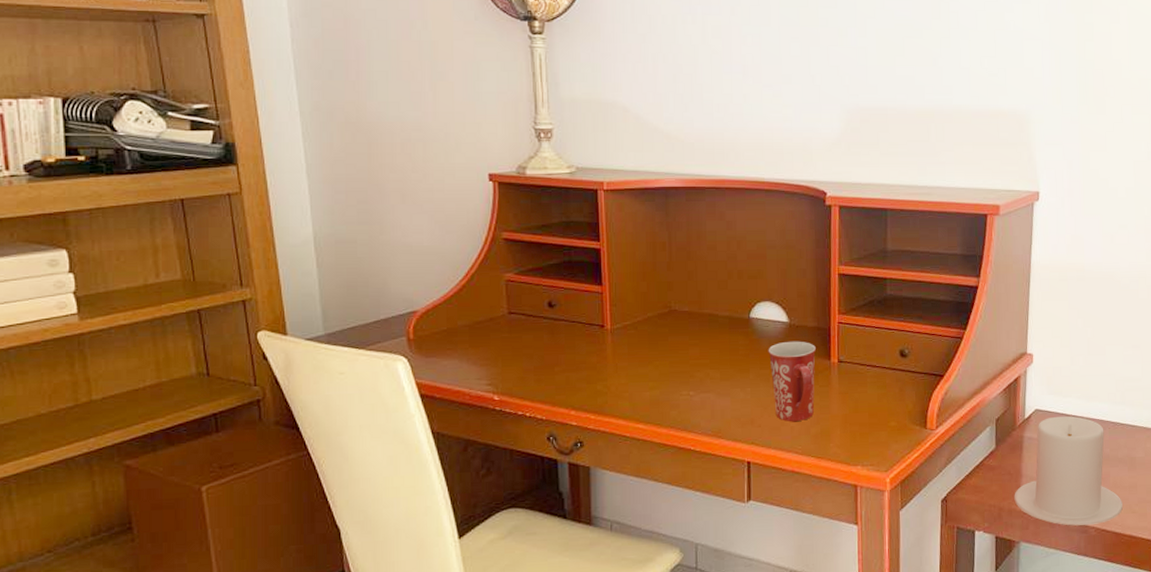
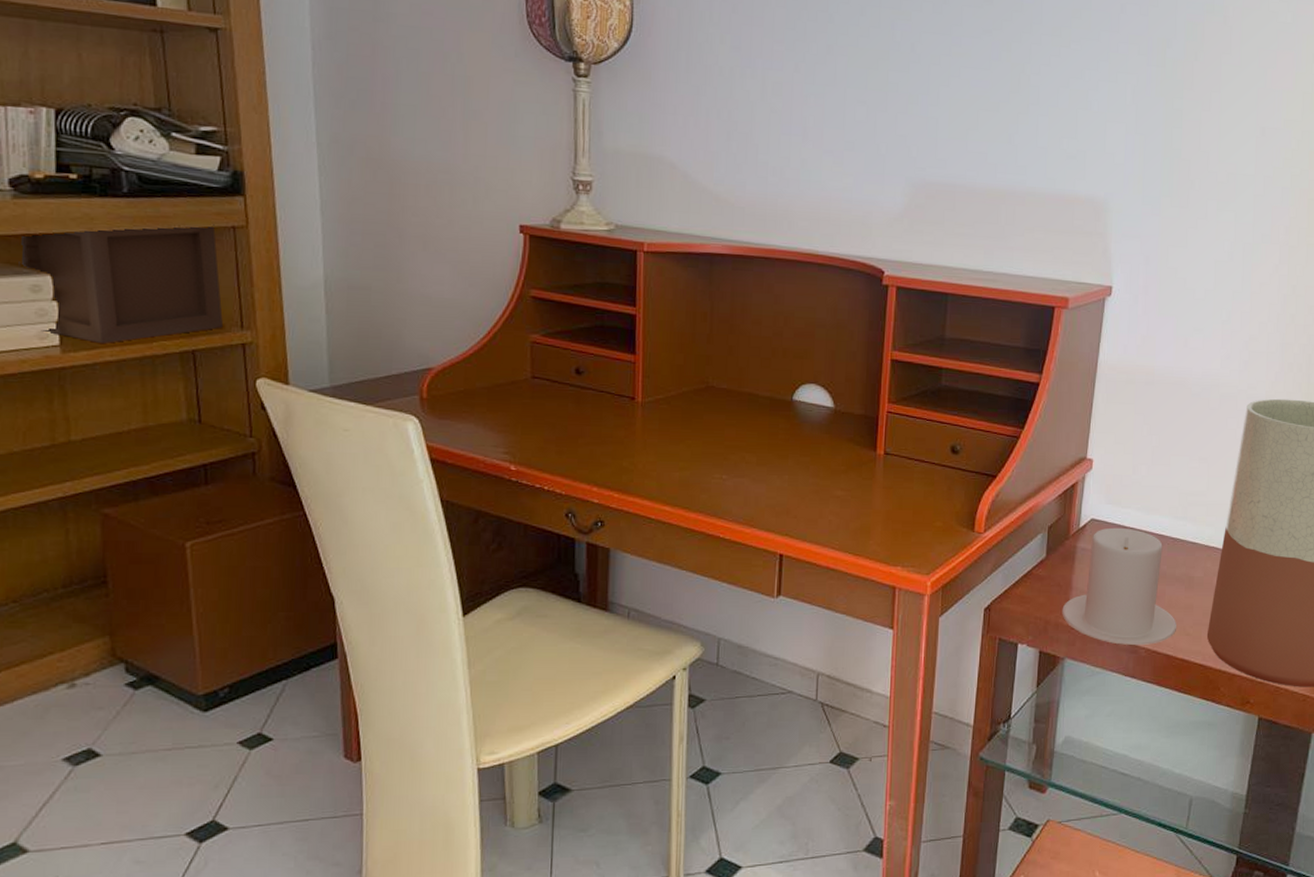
wooden crate: none [36,193,225,310] -> present [18,224,224,345]
mug: present [768,341,817,421] -> none [809,428,862,514]

